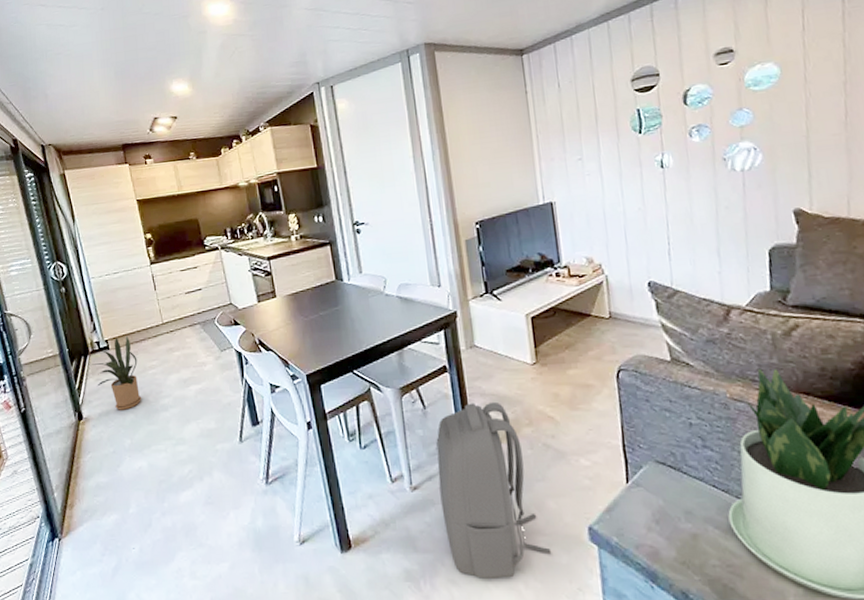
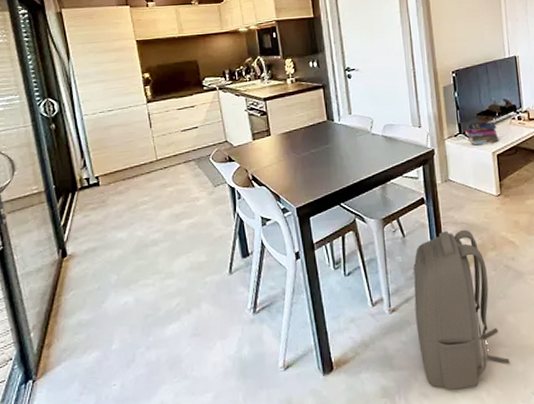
house plant: present [91,335,142,410] -> none [79,172,132,246]
books: none [491,279,534,307] -> present [464,122,499,146]

